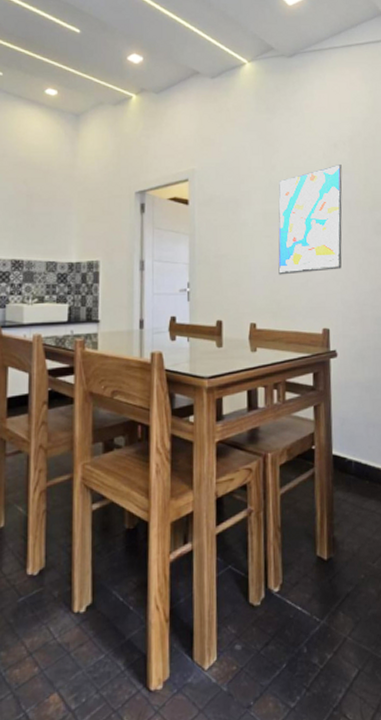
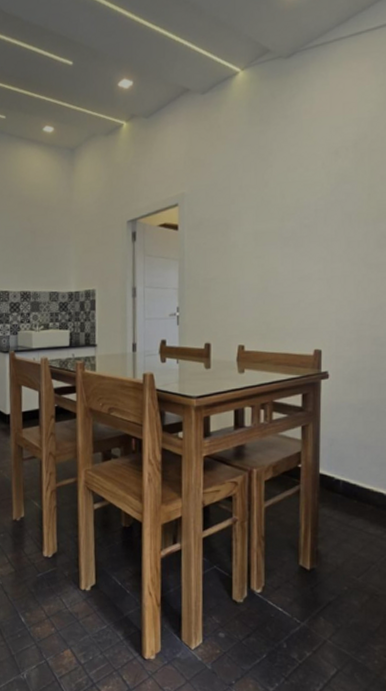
wall art: present [278,165,342,275] -> none [268,174,343,296]

